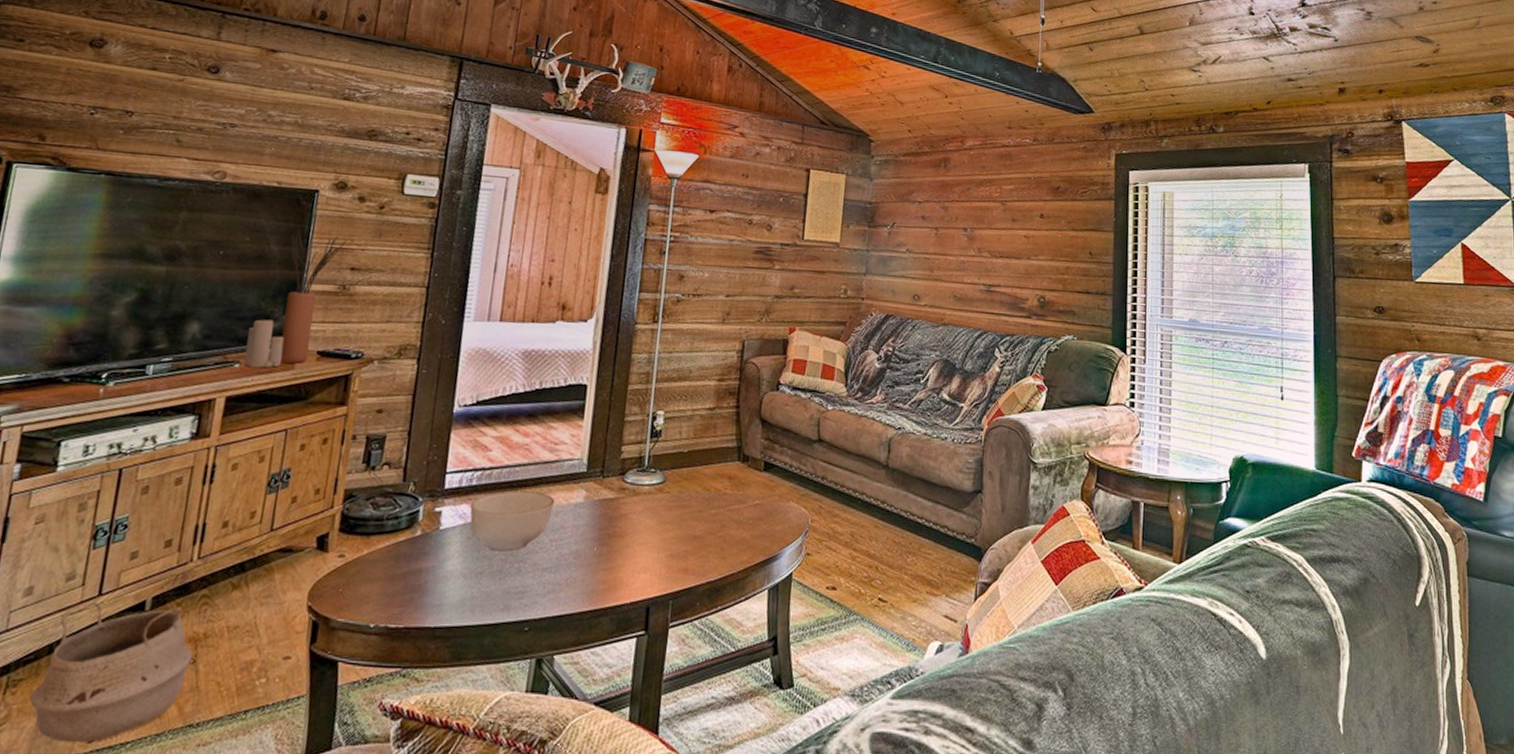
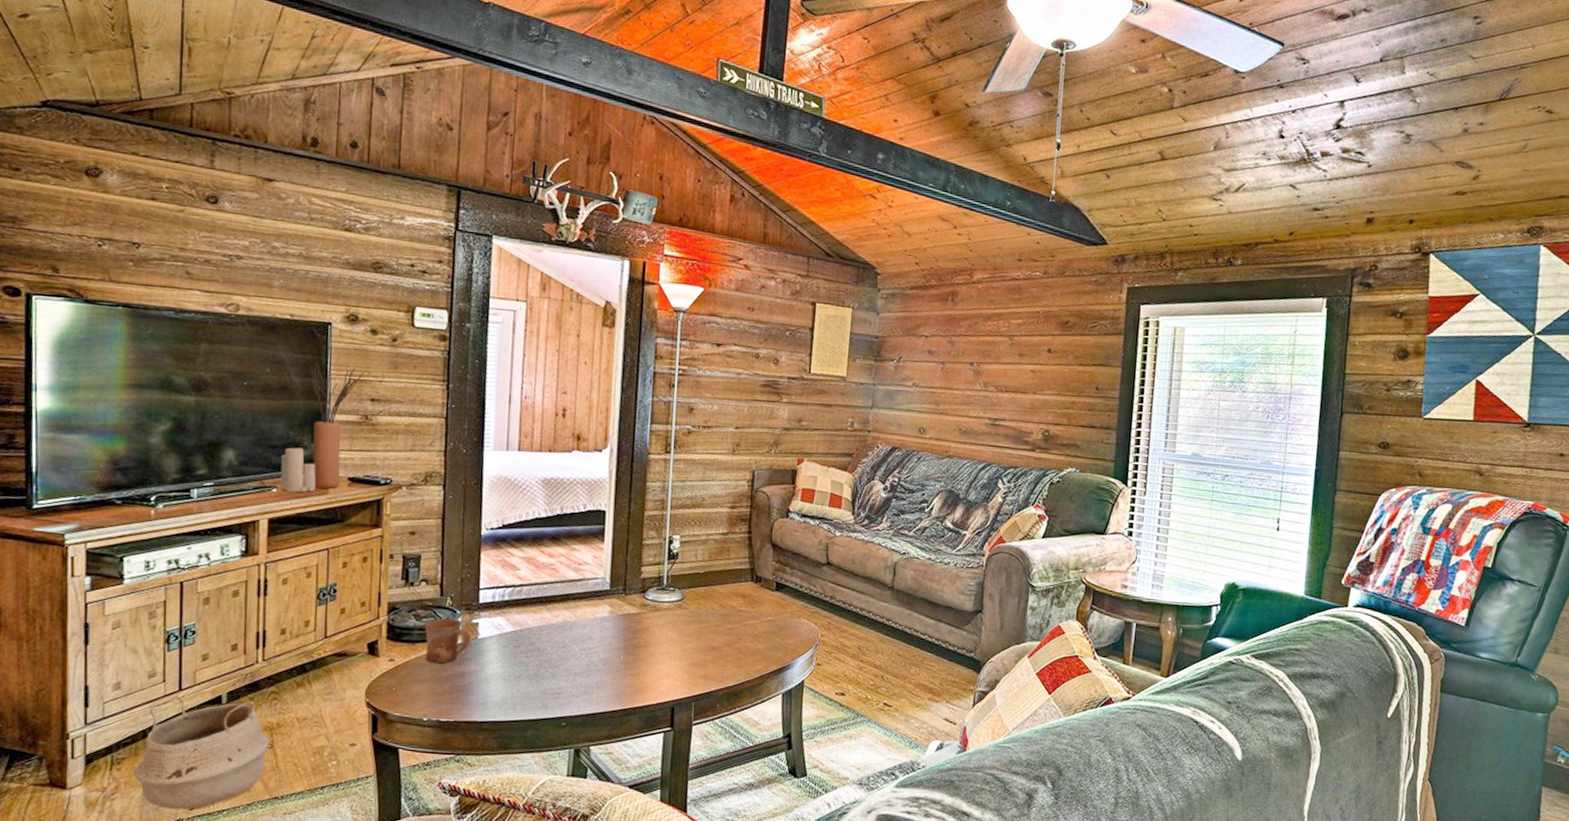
mug: none [379,506,432,560] -> present [424,618,471,664]
bowl: present [470,490,555,552] -> none [504,605,582,659]

